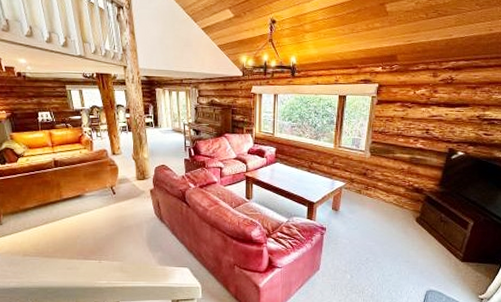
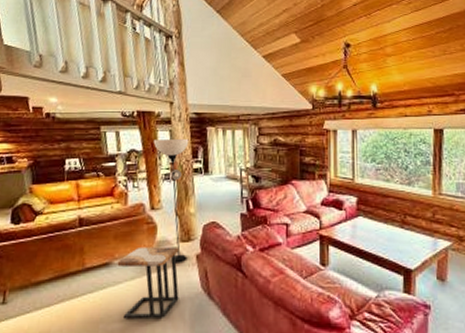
side table: none [88,183,138,237] -> present [117,246,179,320]
floor lamp: none [111,97,143,196] -> present [153,138,189,263]

